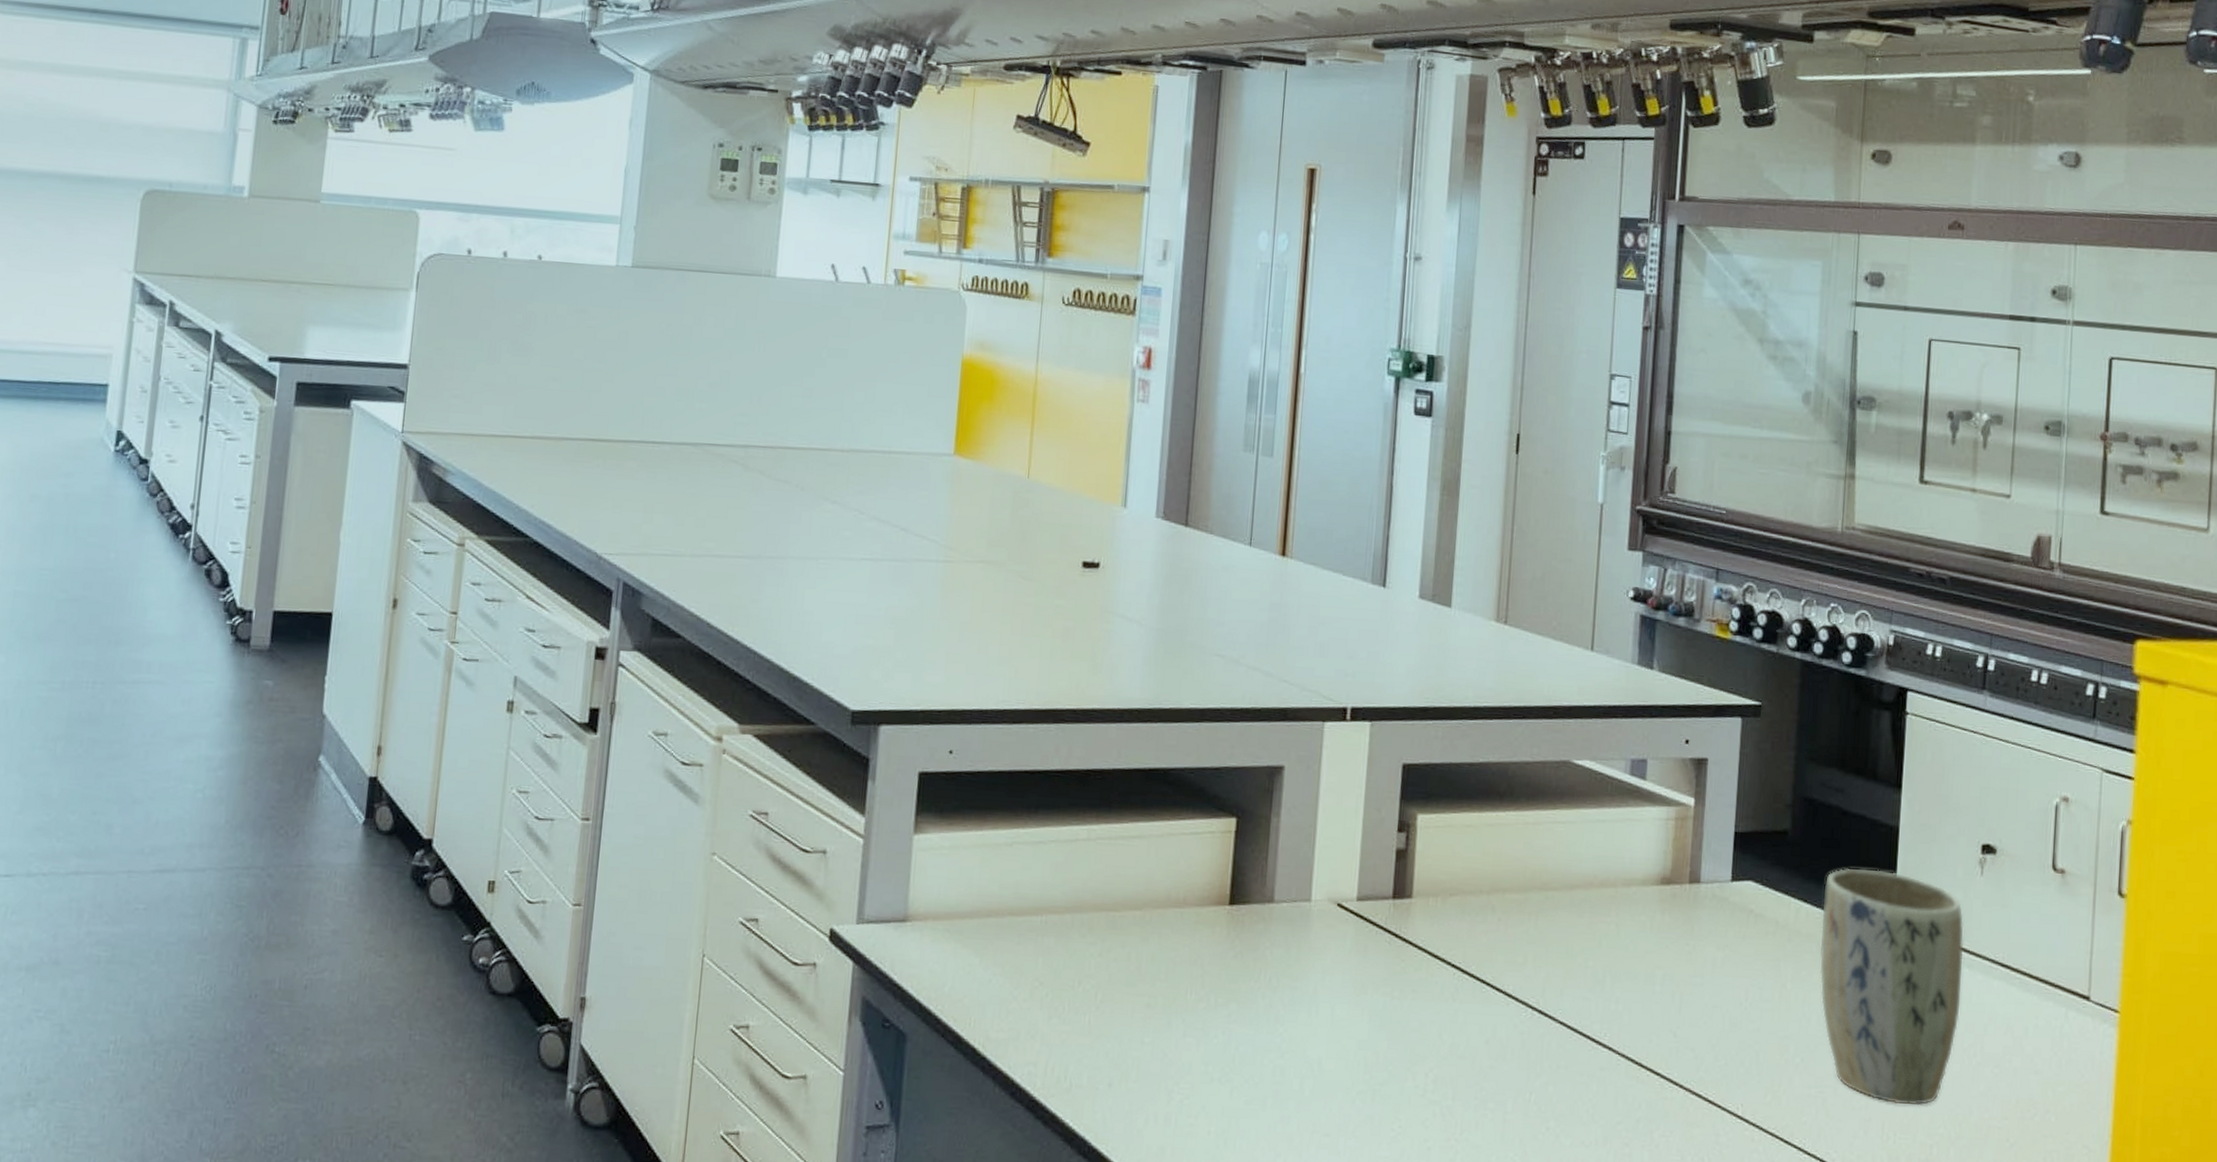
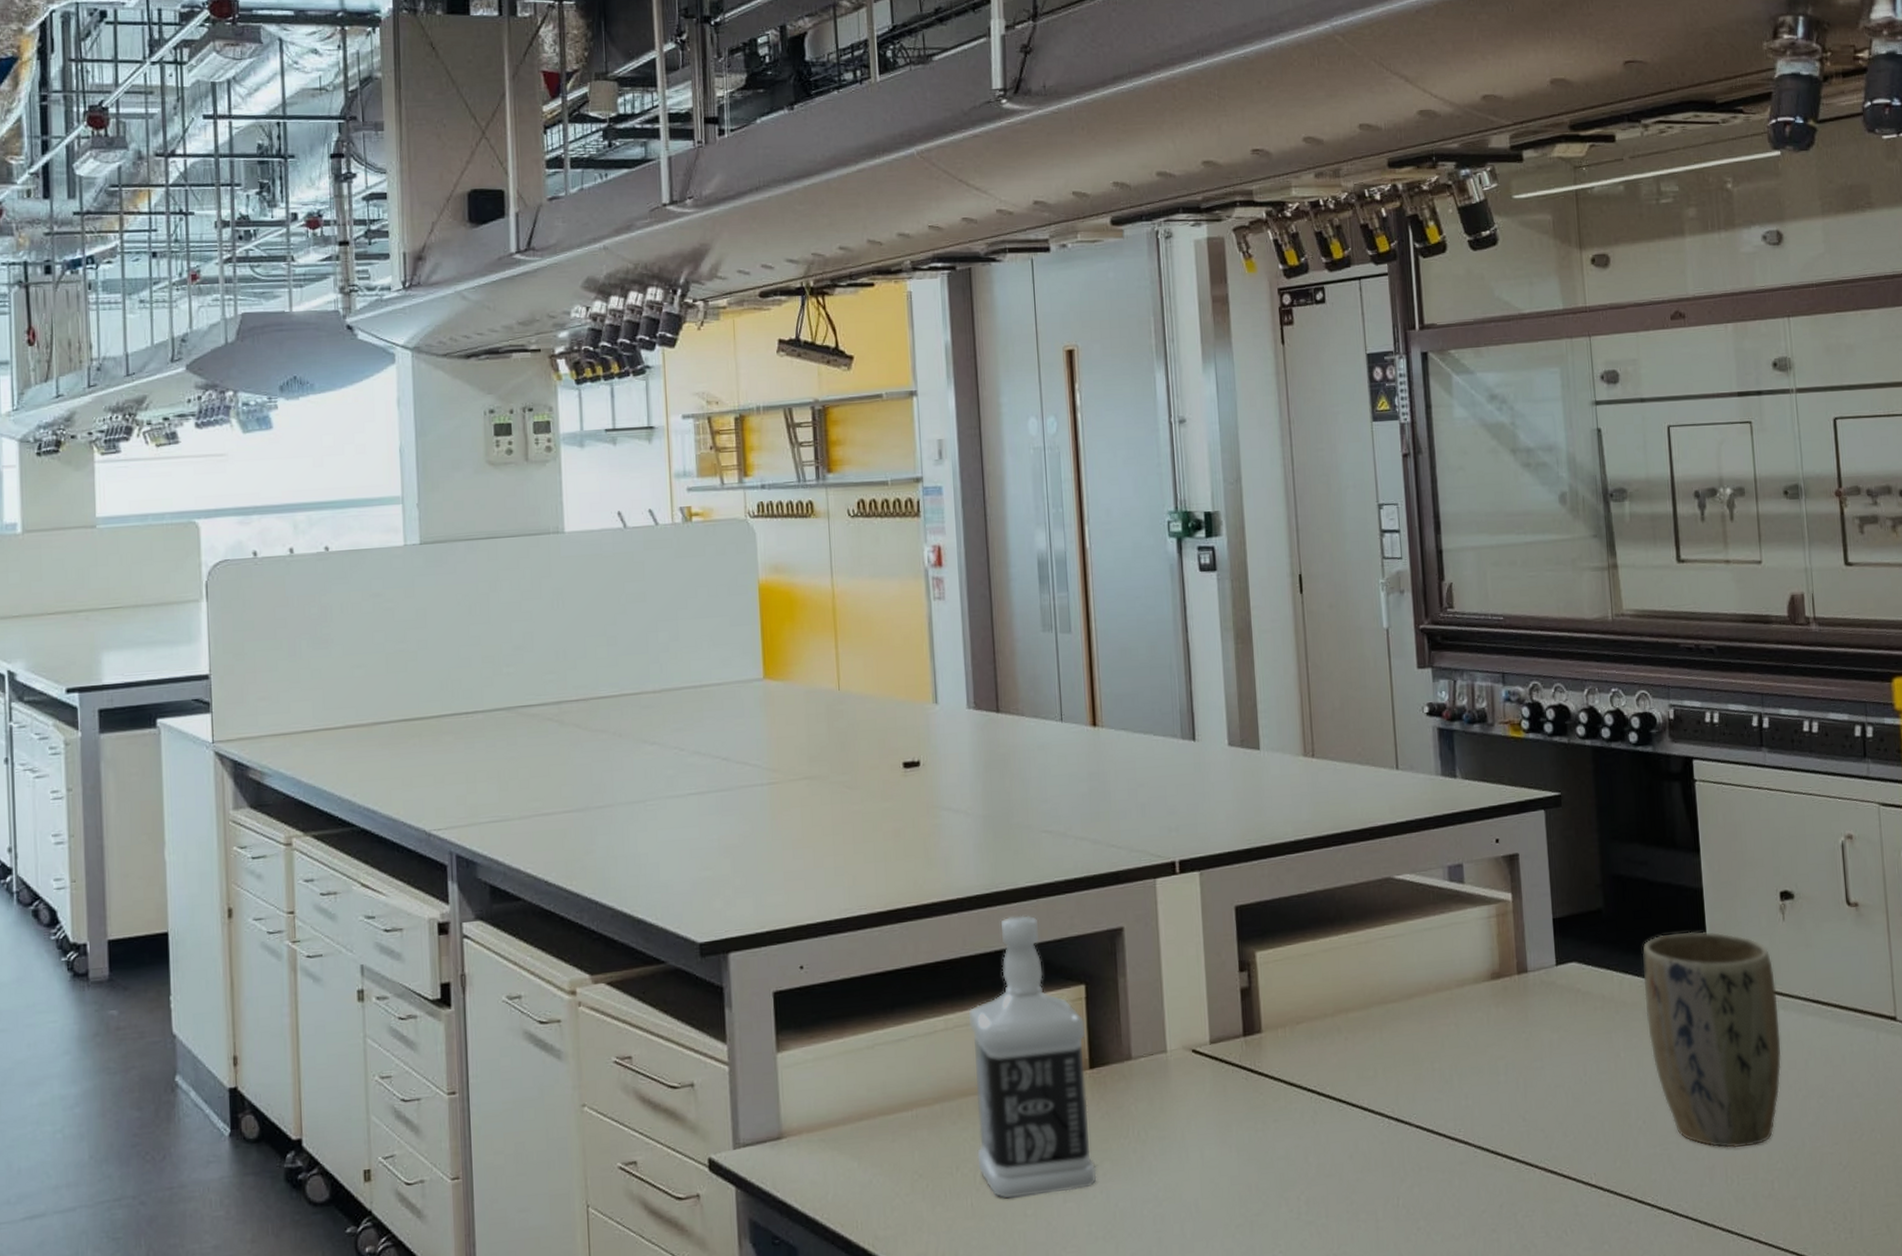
bottle: none [1101,736,1232,1026] -> present [969,915,1097,1199]

